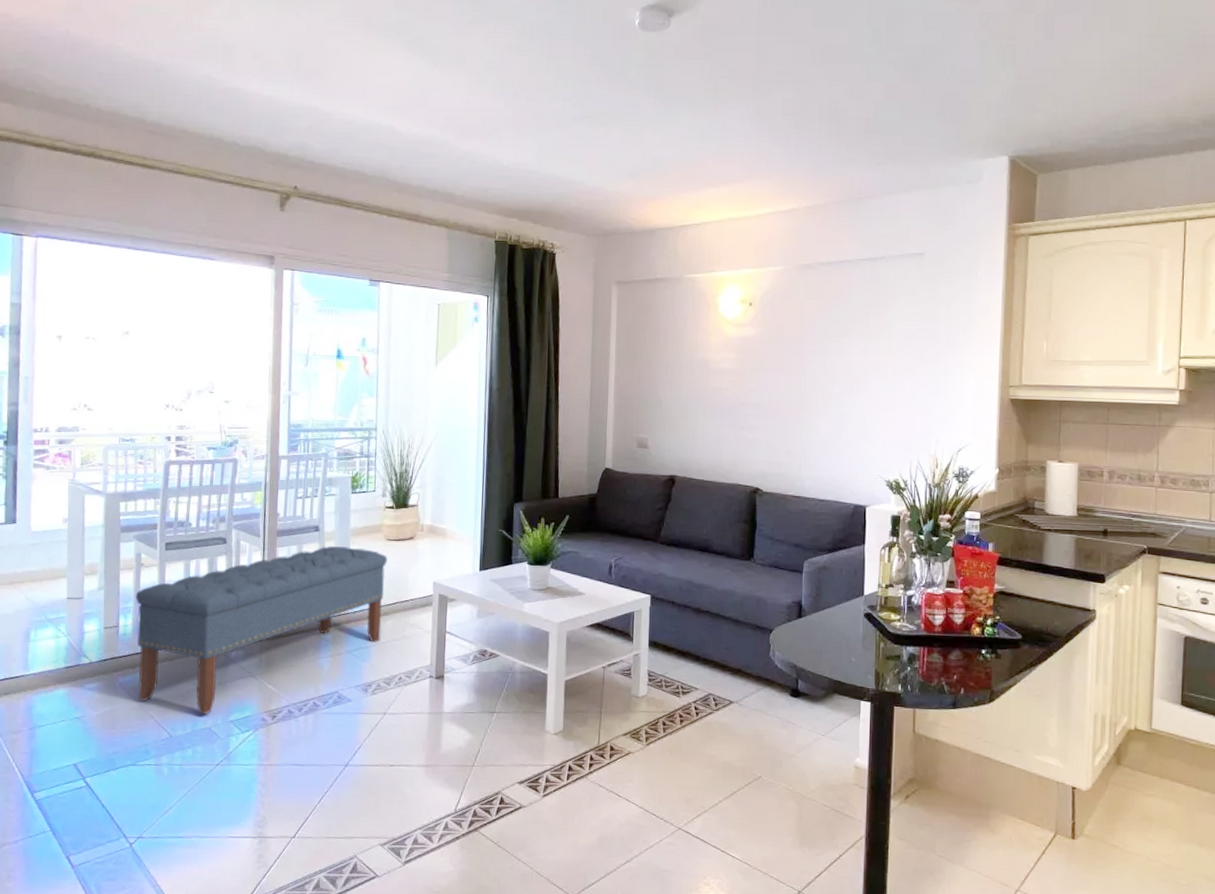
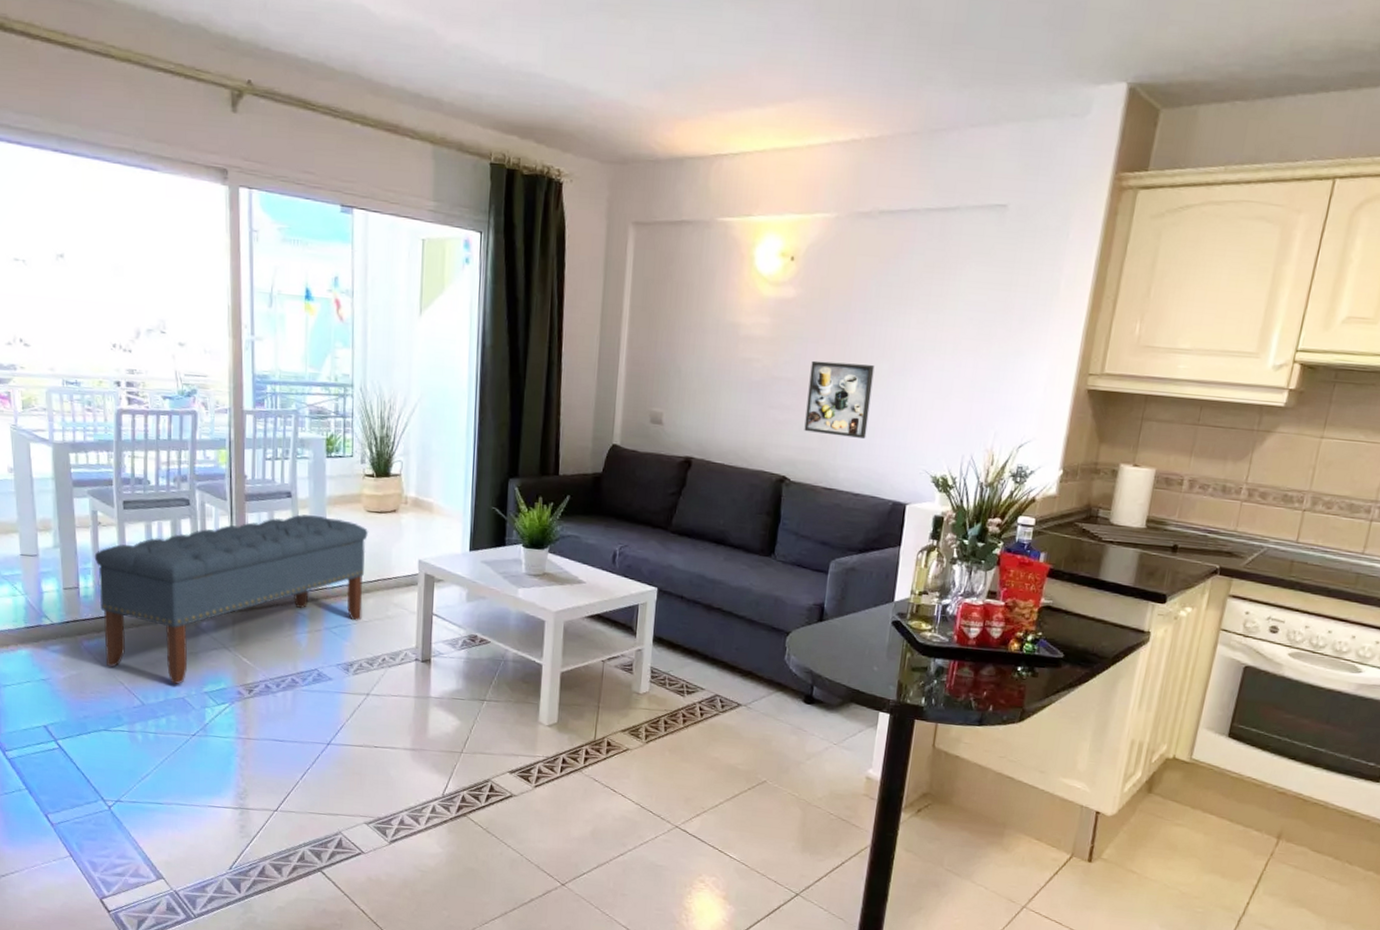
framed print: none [771,387,827,451] -> present [804,360,875,439]

